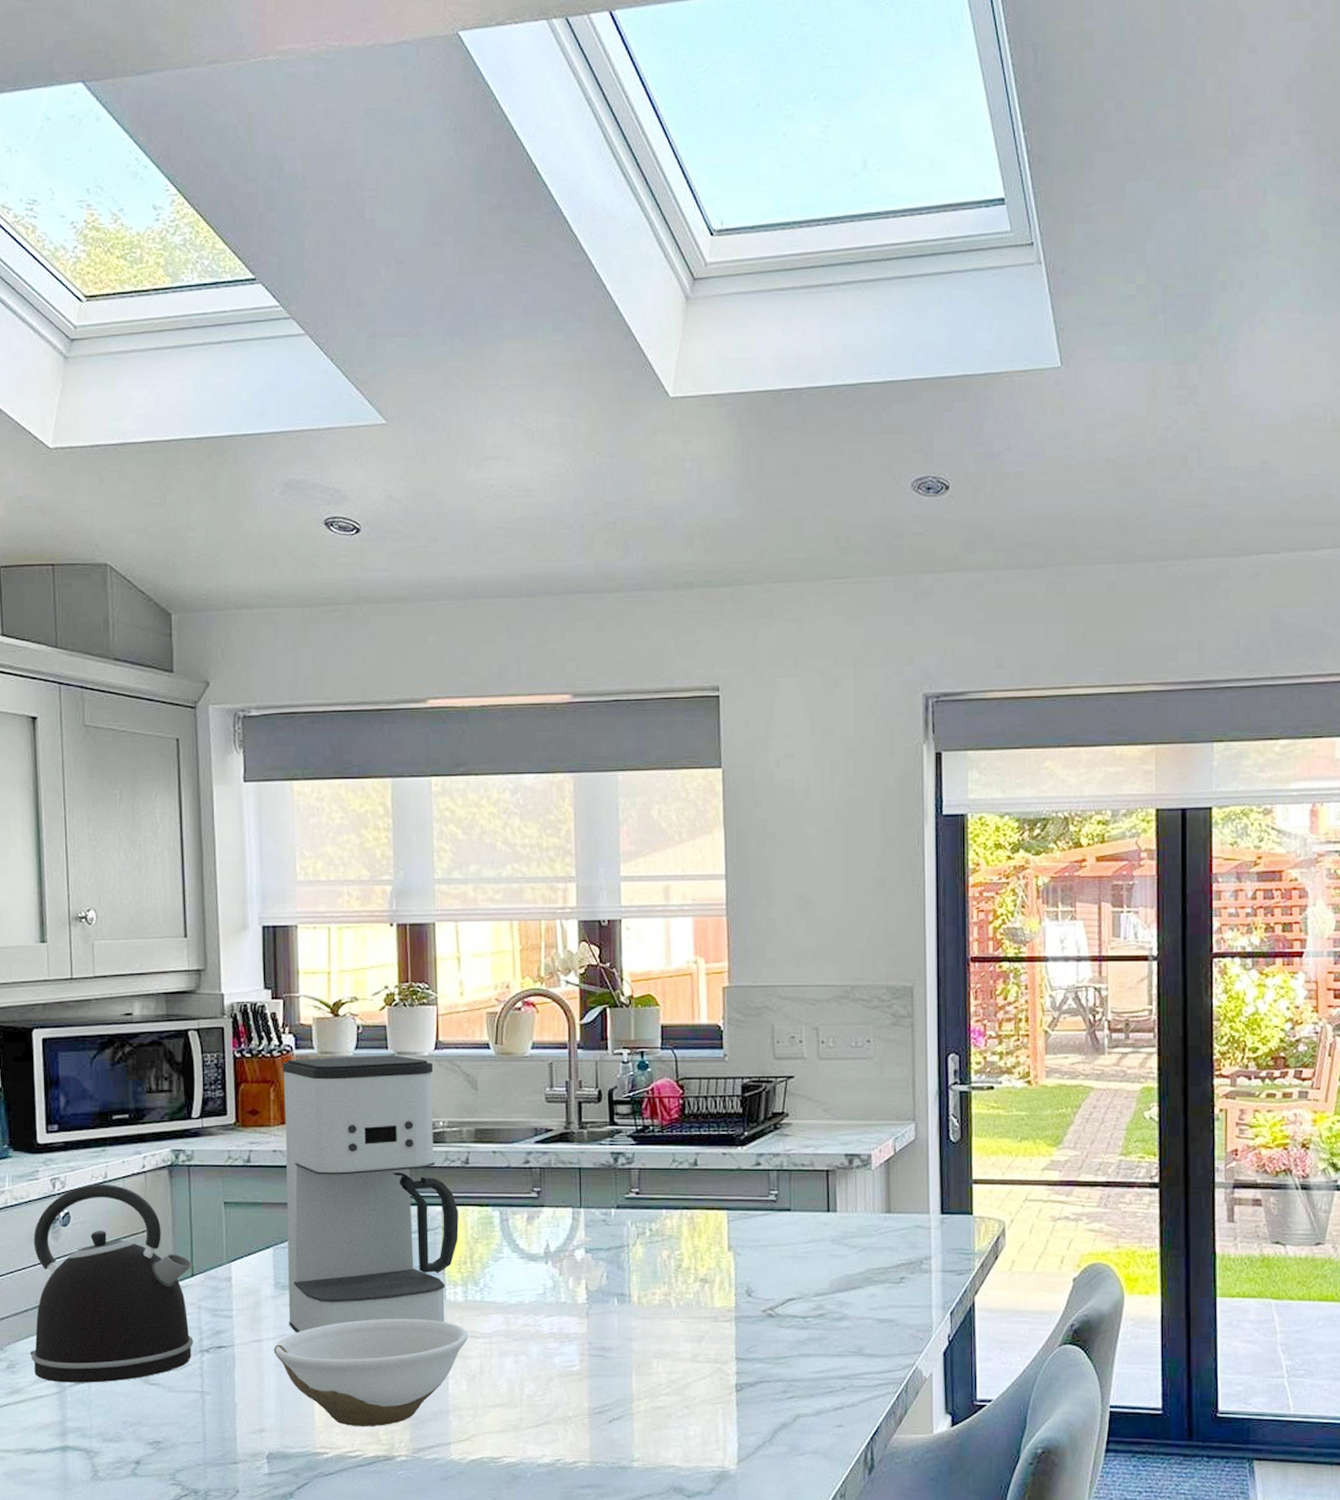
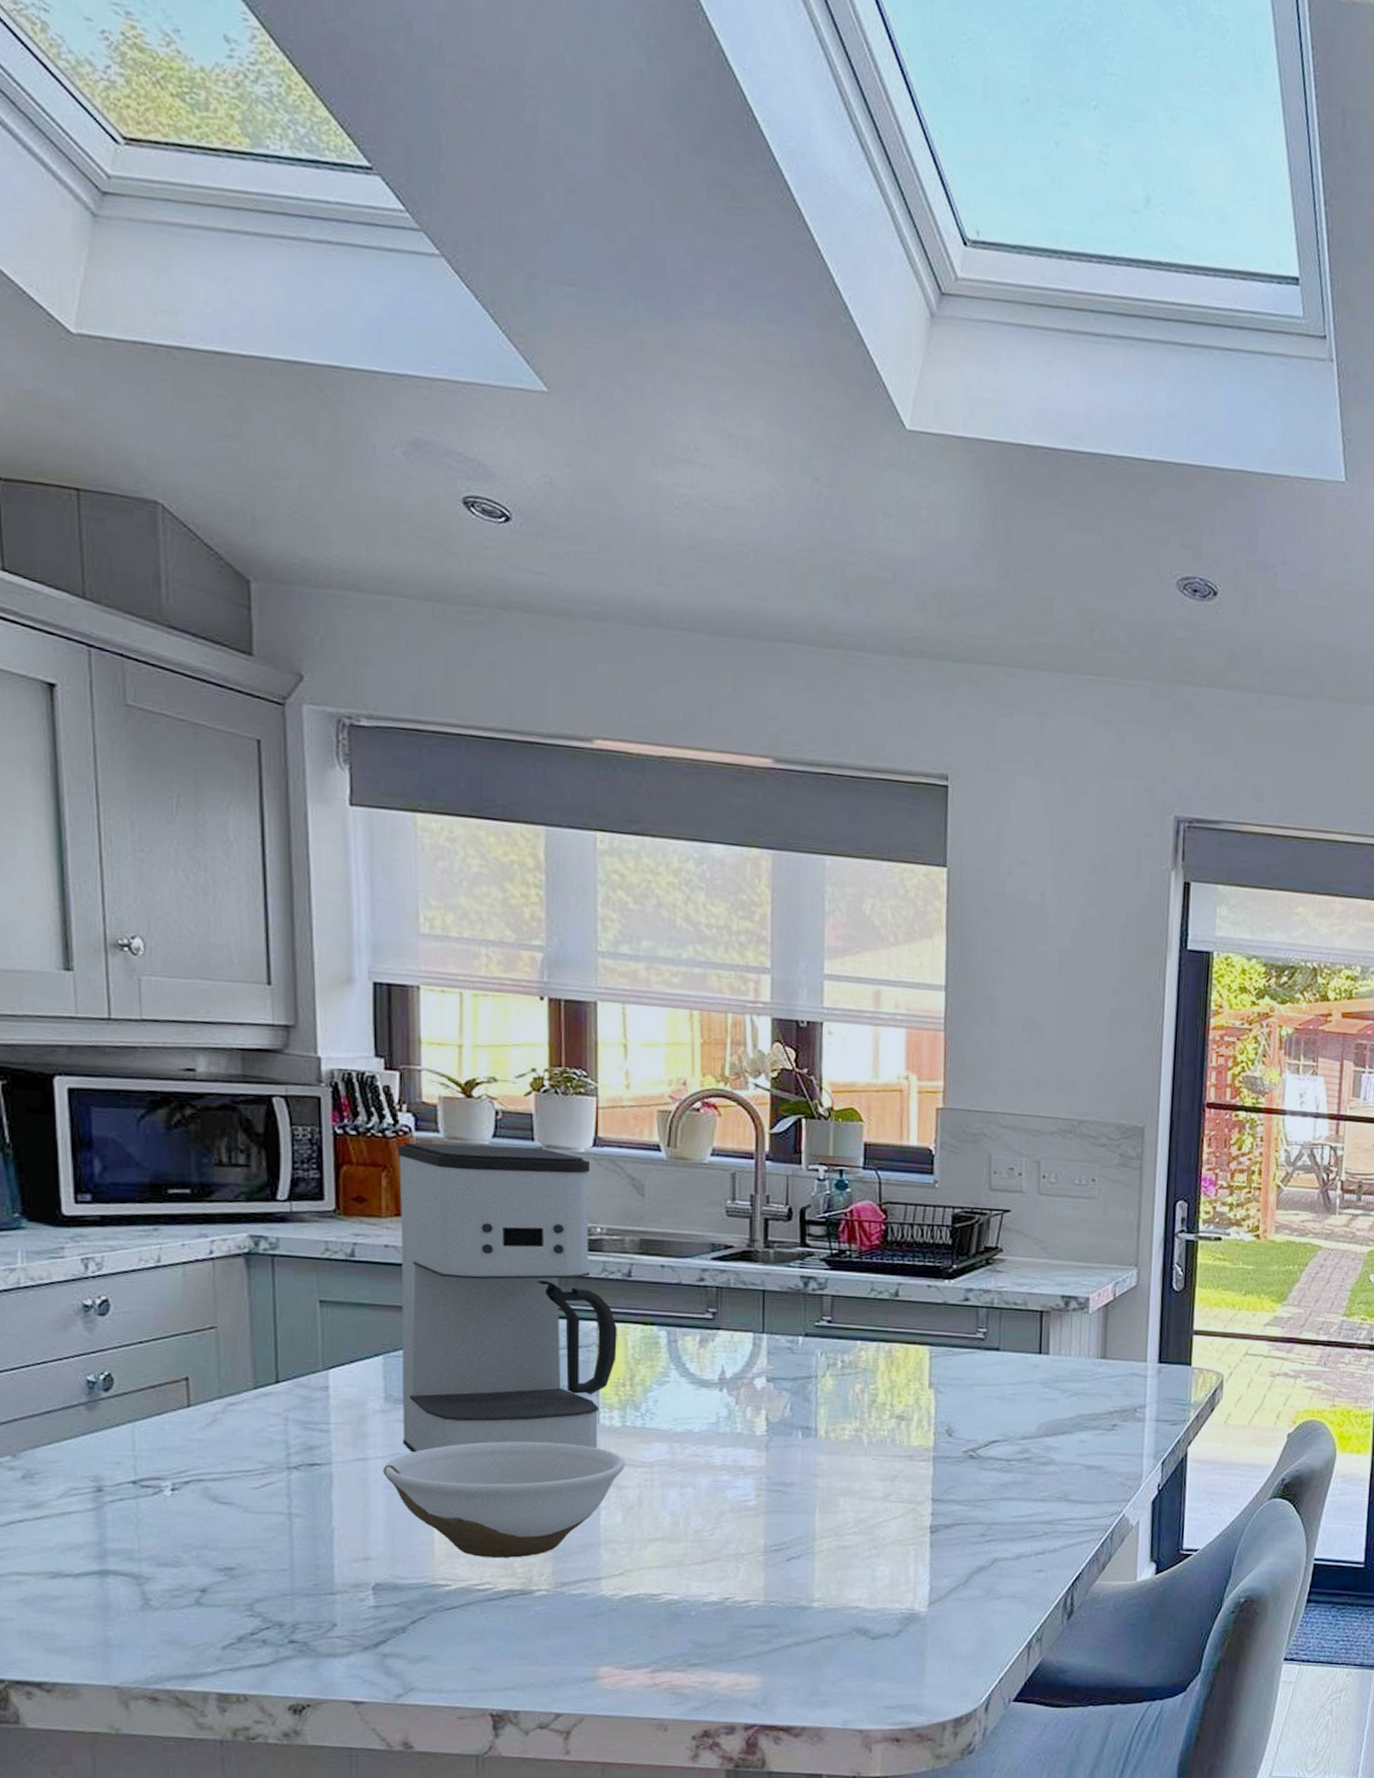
kettle: present [30,1184,194,1383] -> none [54,1268,278,1500]

